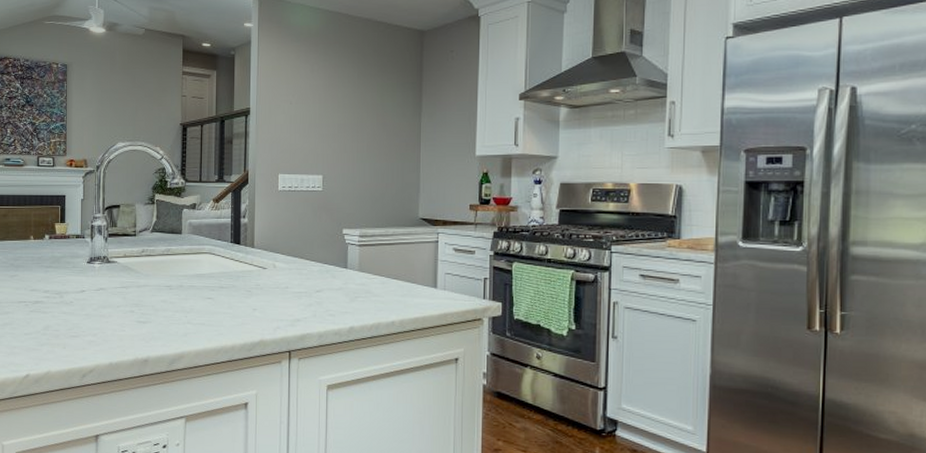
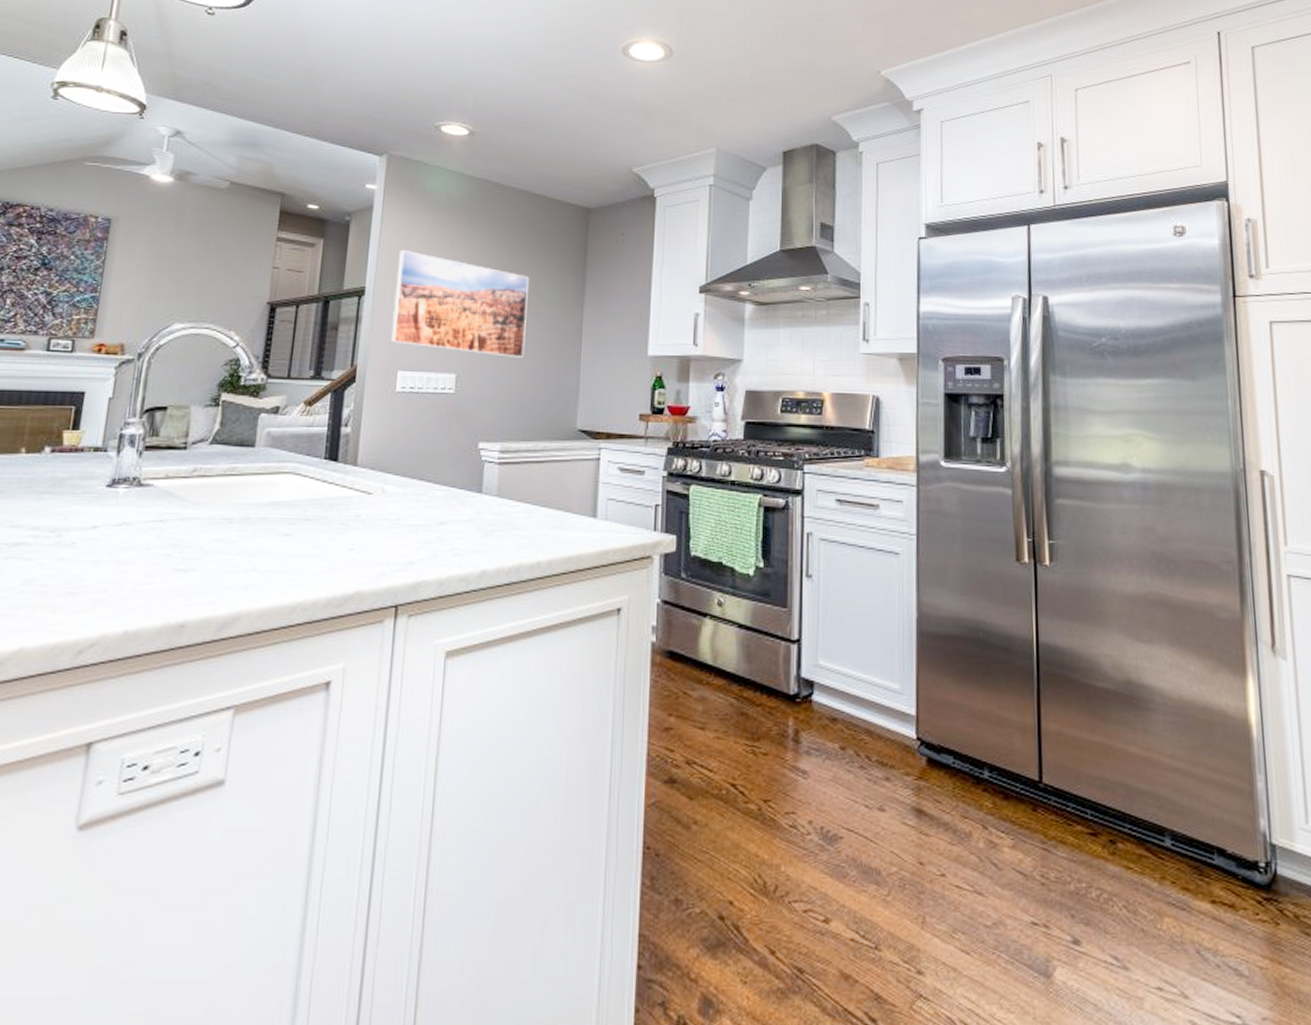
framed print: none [272,76,376,162] -> present [391,250,529,359]

